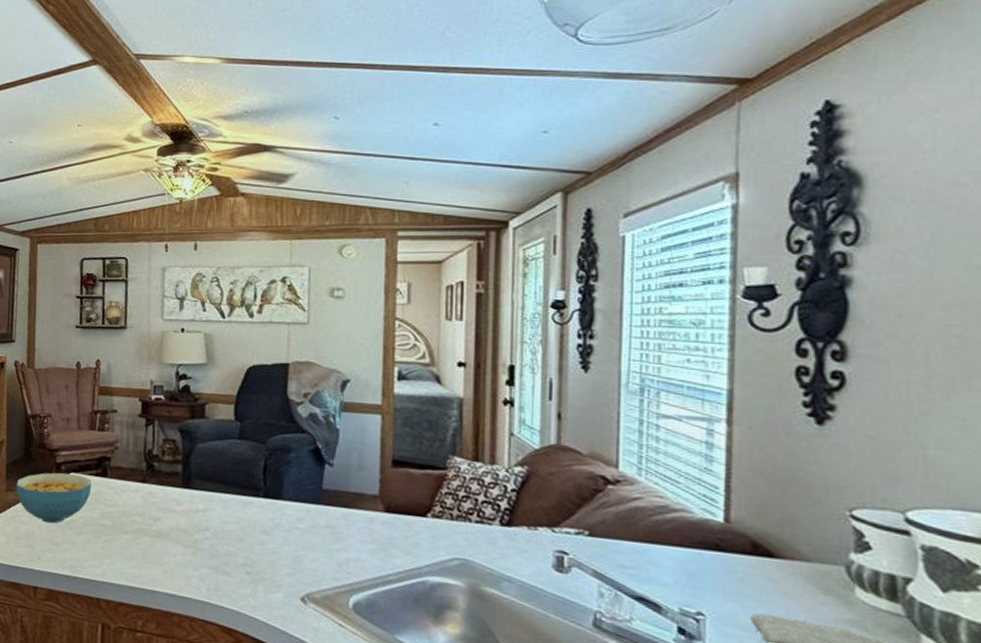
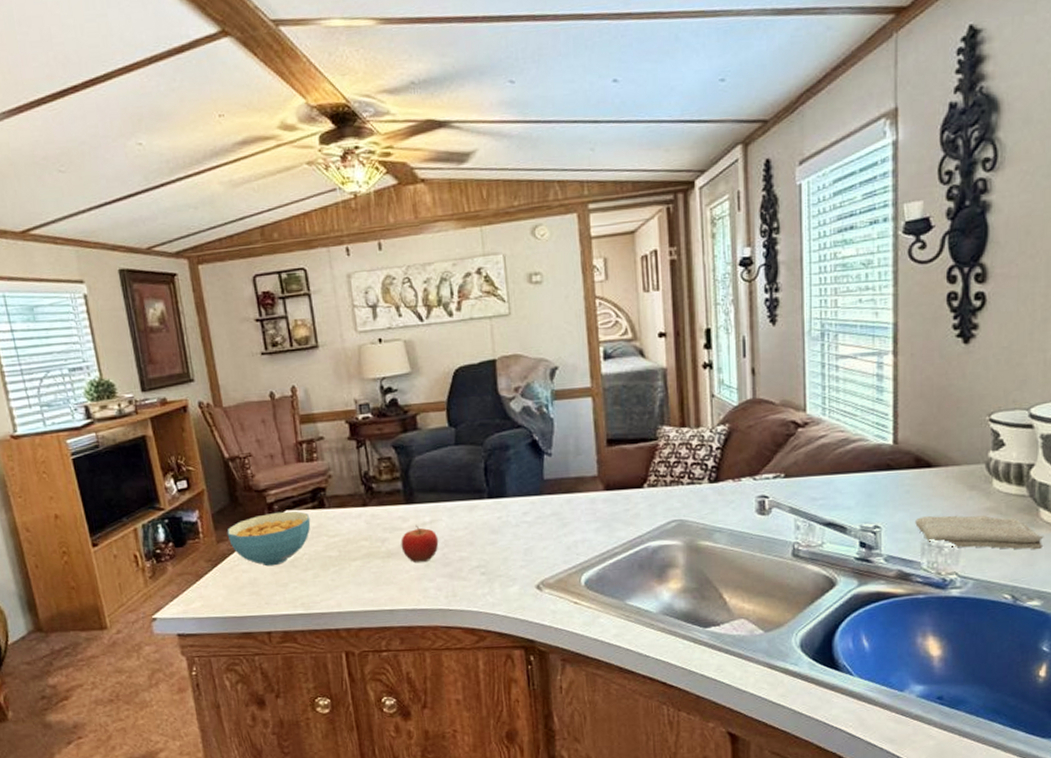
fruit: none [172,510,209,549] -> present [401,525,439,562]

